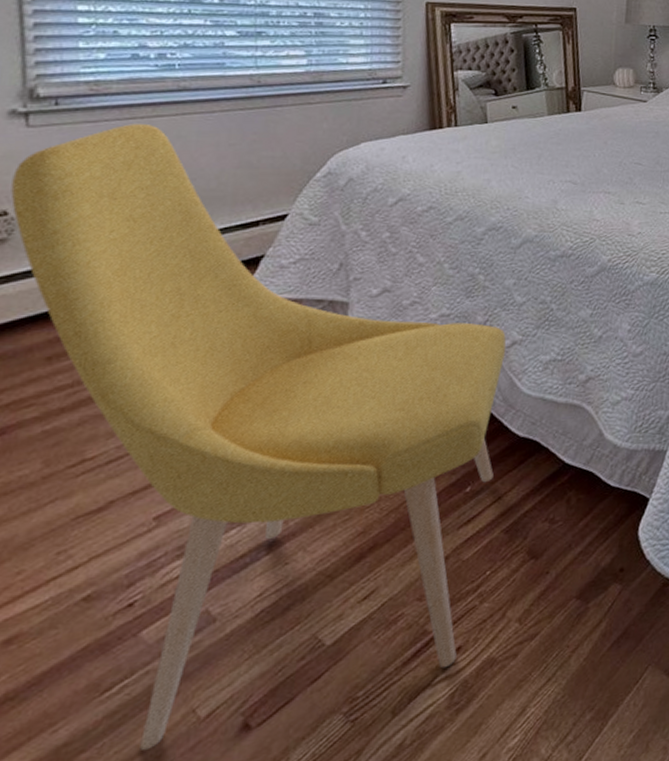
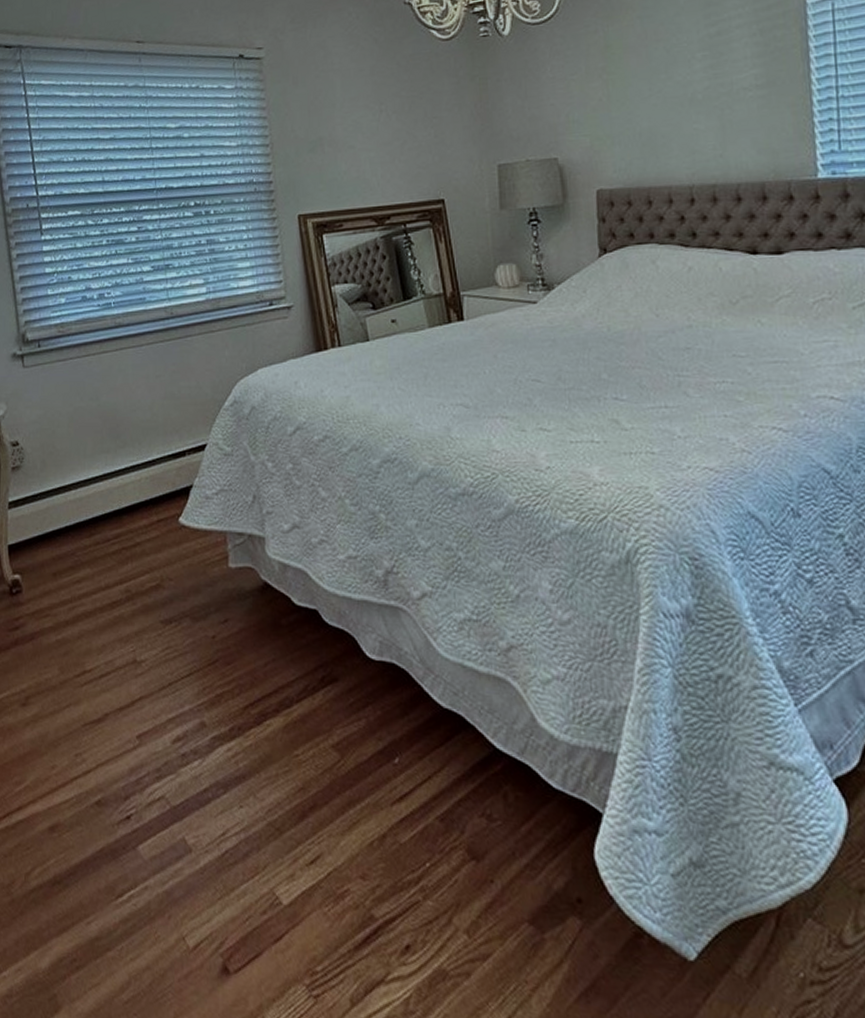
chair: present [11,123,506,751] -> none [19,359,420,966]

